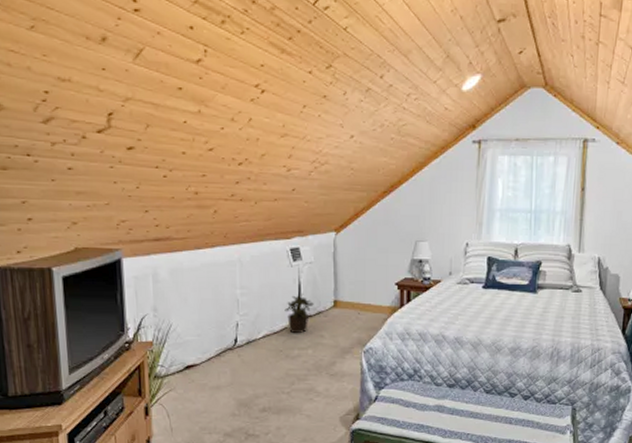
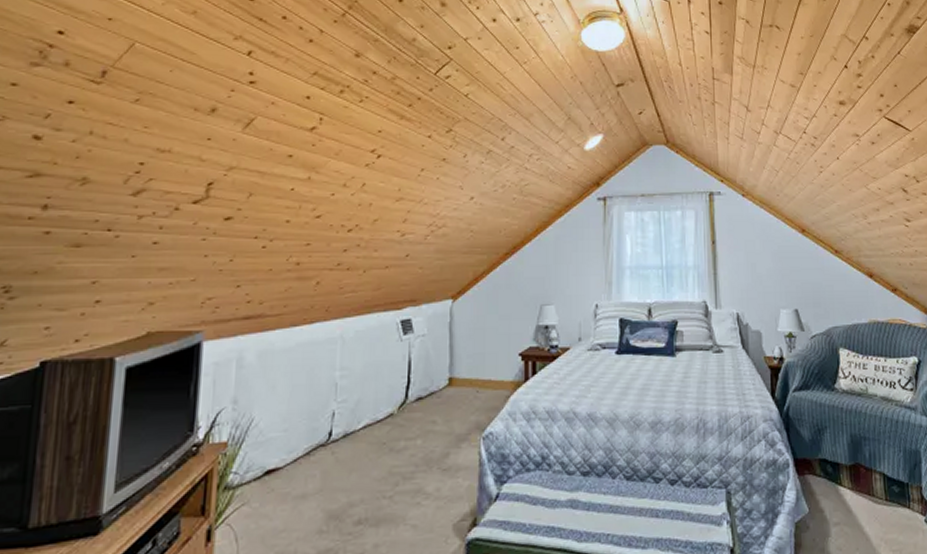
potted plant: present [284,294,314,333] -> none [391,372,426,420]

